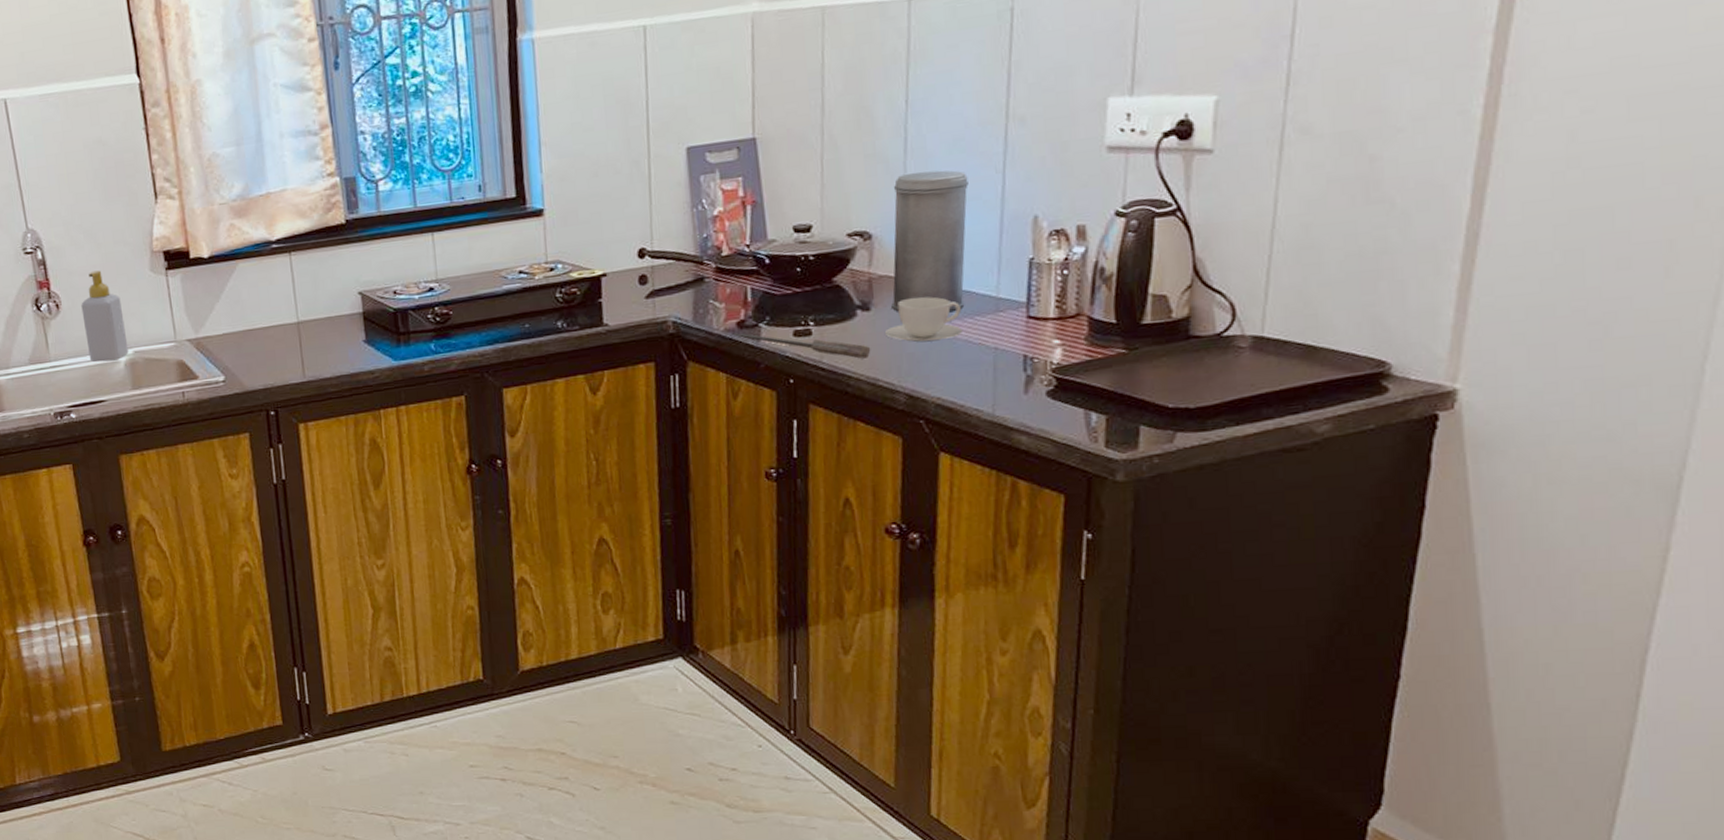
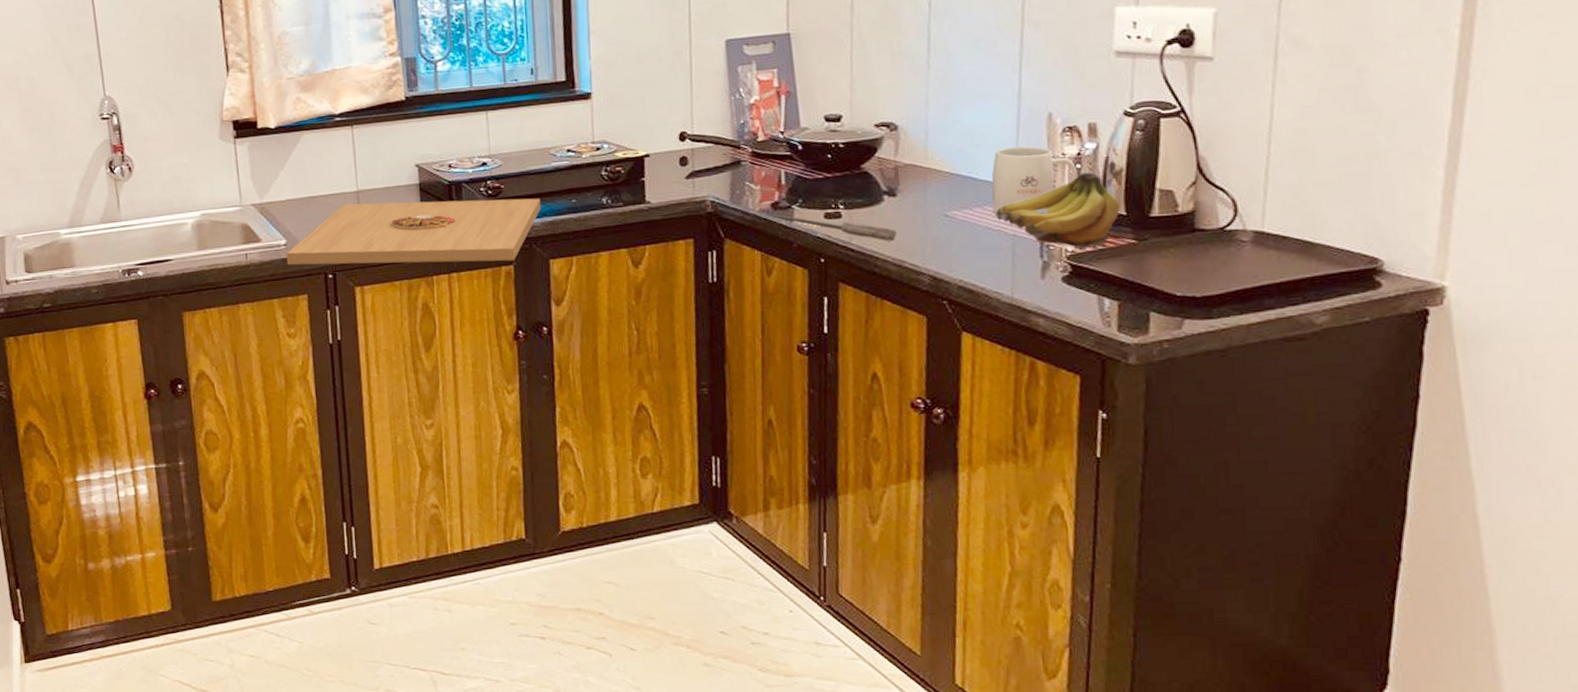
soap bottle: present [81,270,129,363] -> none [152,137,196,224]
platter: none [225,324,493,403] -> present [286,198,541,265]
teacup: present [884,296,962,343] -> none [909,185,982,228]
canister: present [891,170,969,312] -> none [916,68,987,199]
mug: none [972,252,1065,327] -> present [991,146,1078,214]
fruit: none [976,278,1110,360] -> present [995,172,1120,249]

